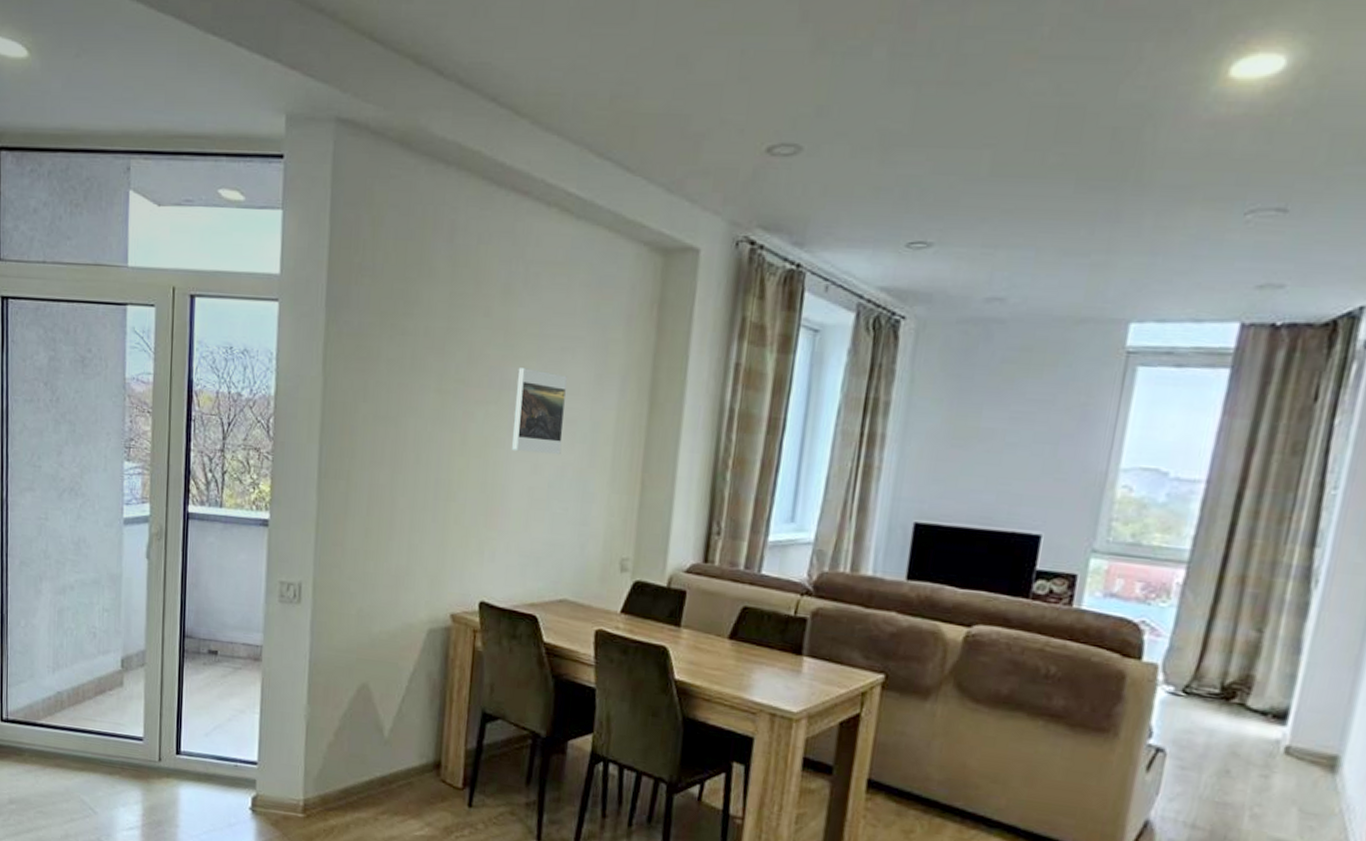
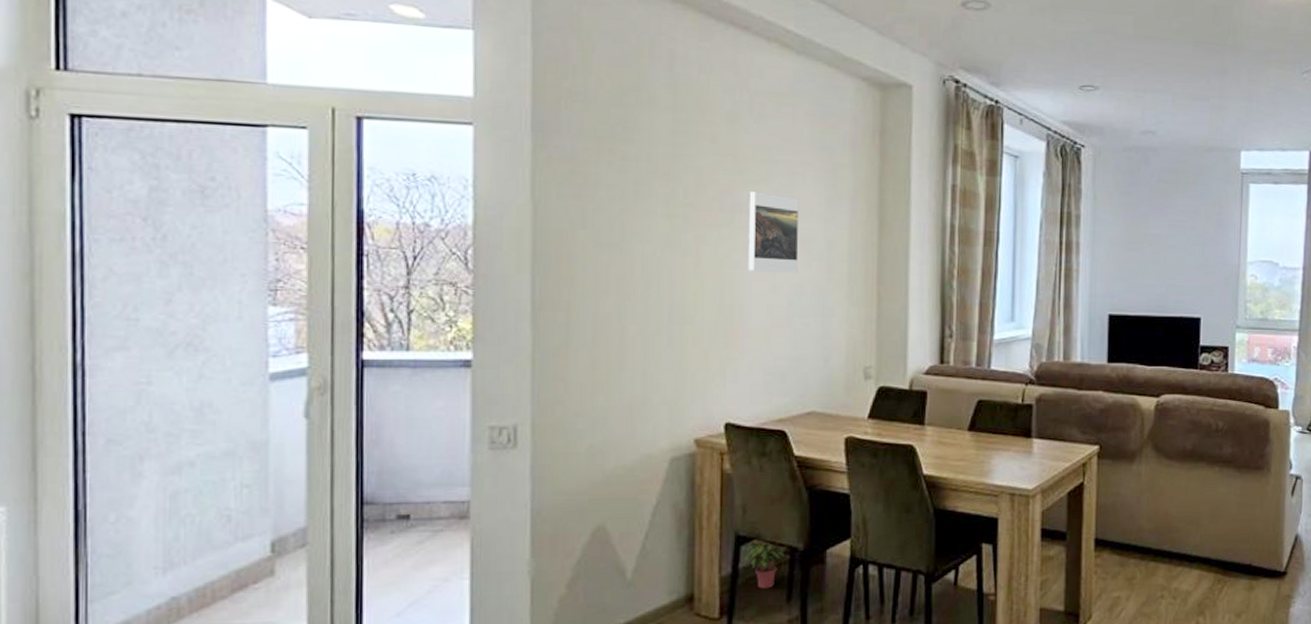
potted plant: none [487,721,530,769] -> present [743,542,787,589]

